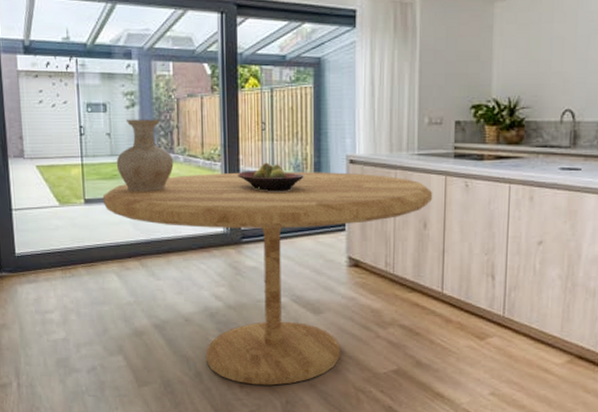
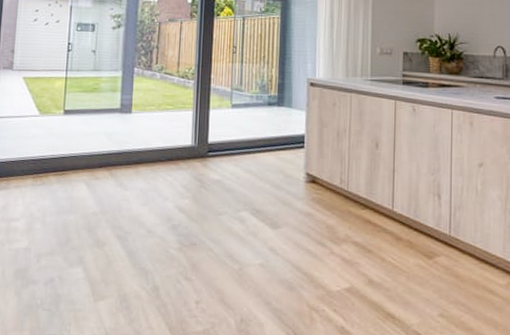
dining table: present [102,172,433,386] -> none [81,90,384,302]
vase: present [116,119,174,192] -> none [98,38,151,106]
fruit bowl: present [238,162,304,191] -> none [209,82,269,109]

